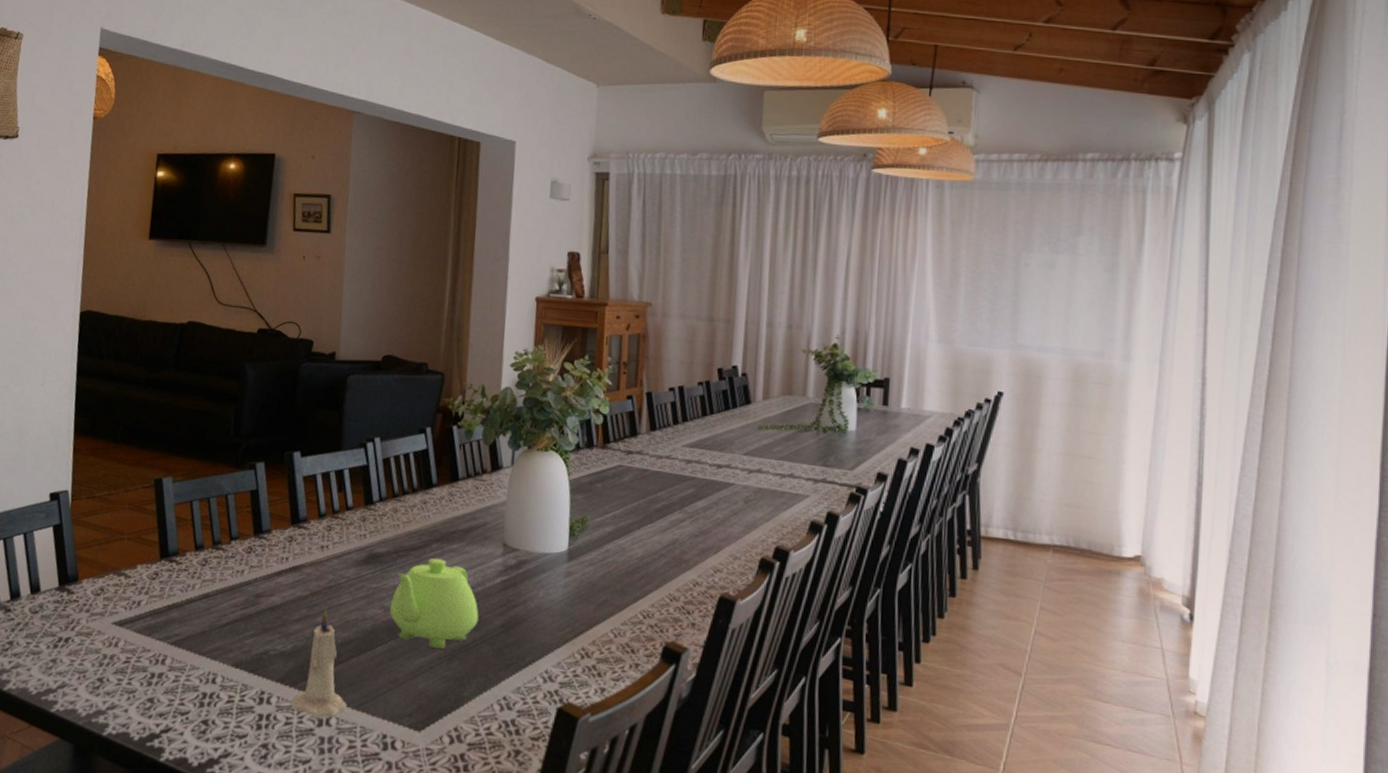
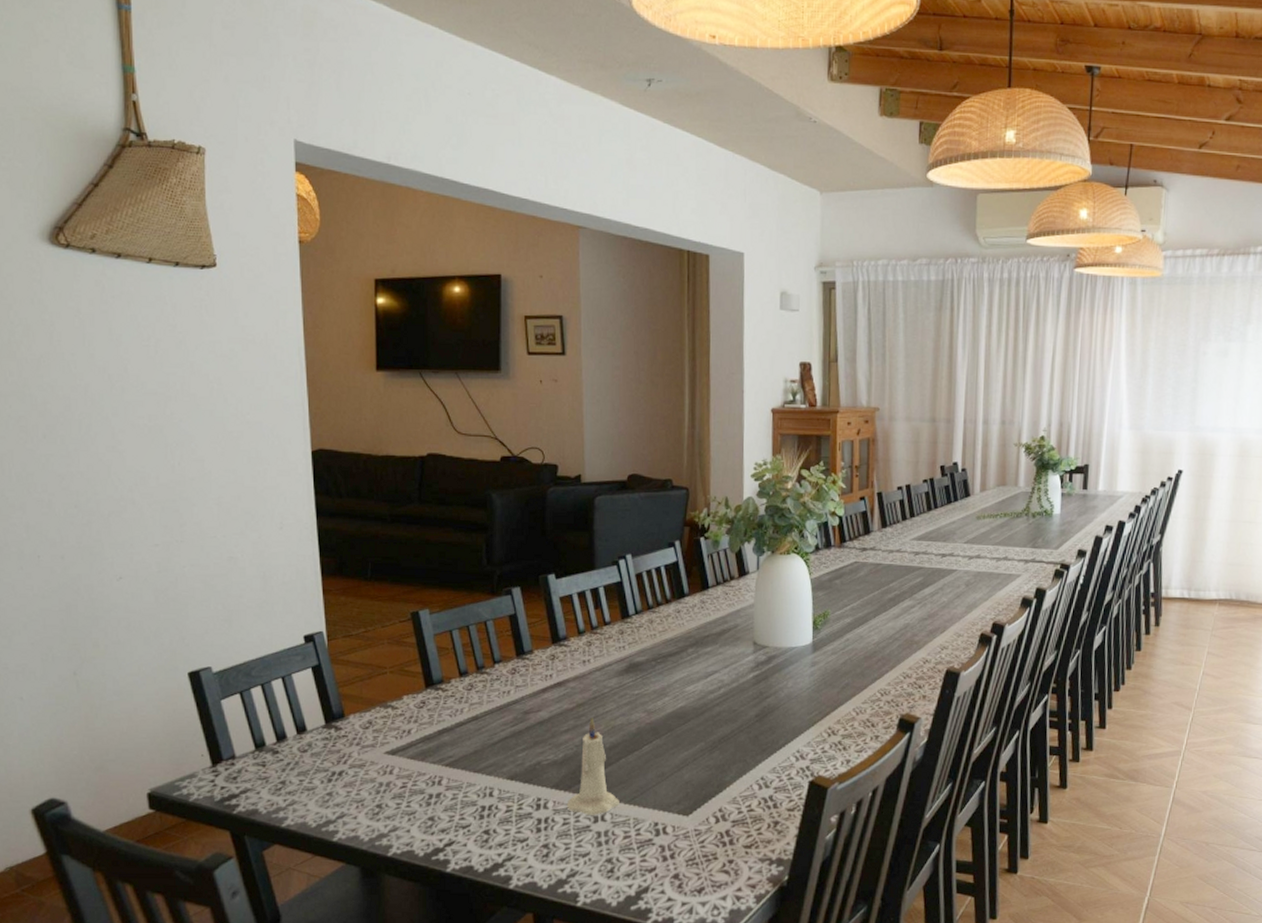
teapot: present [389,558,479,650] -> none [652,661,735,743]

